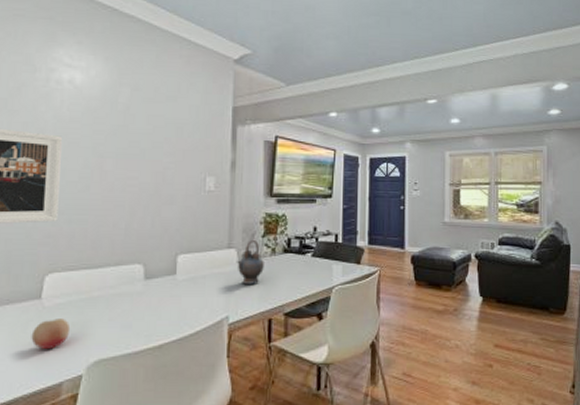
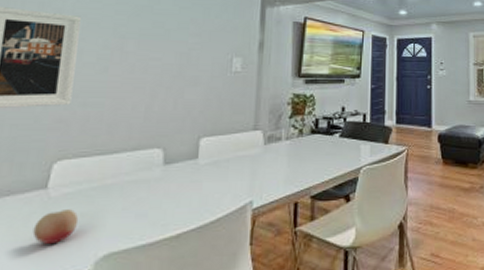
teapot: present [237,239,264,284] -> none [263,120,291,167]

